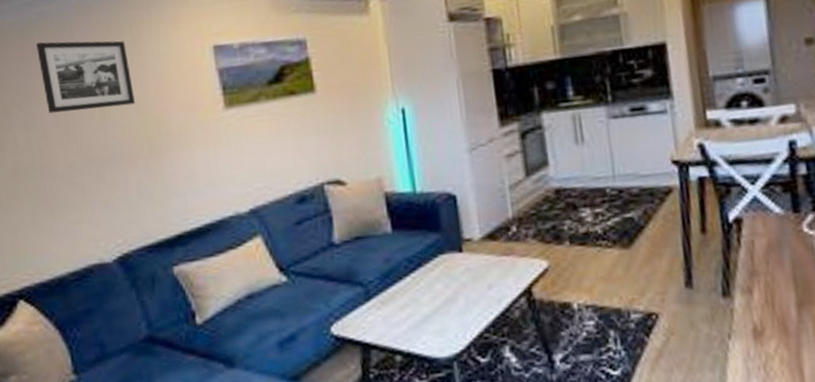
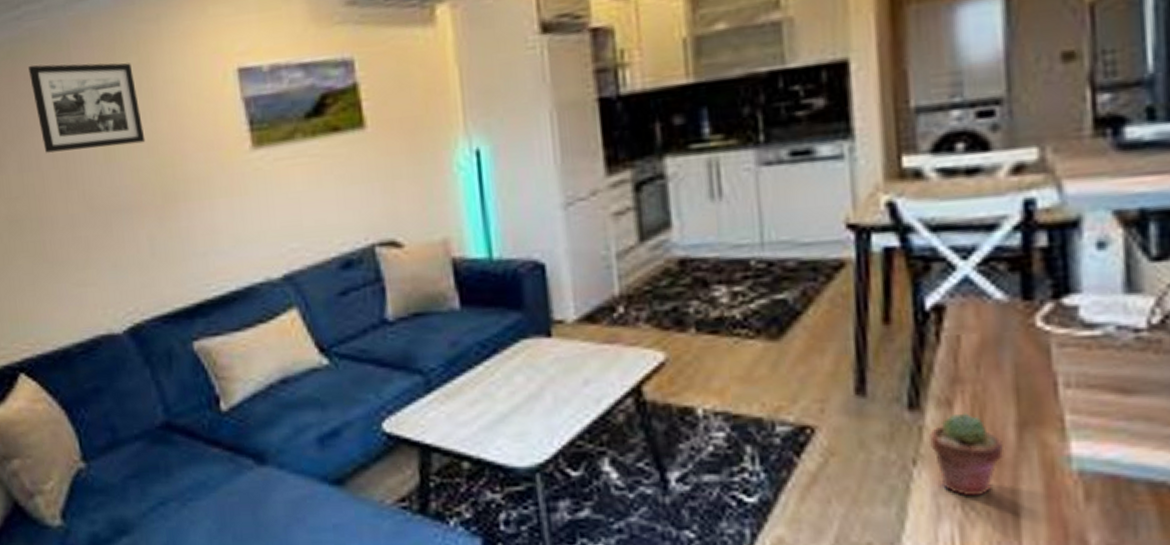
potted succulent: none [738,297,789,360] -> present [929,413,1003,497]

